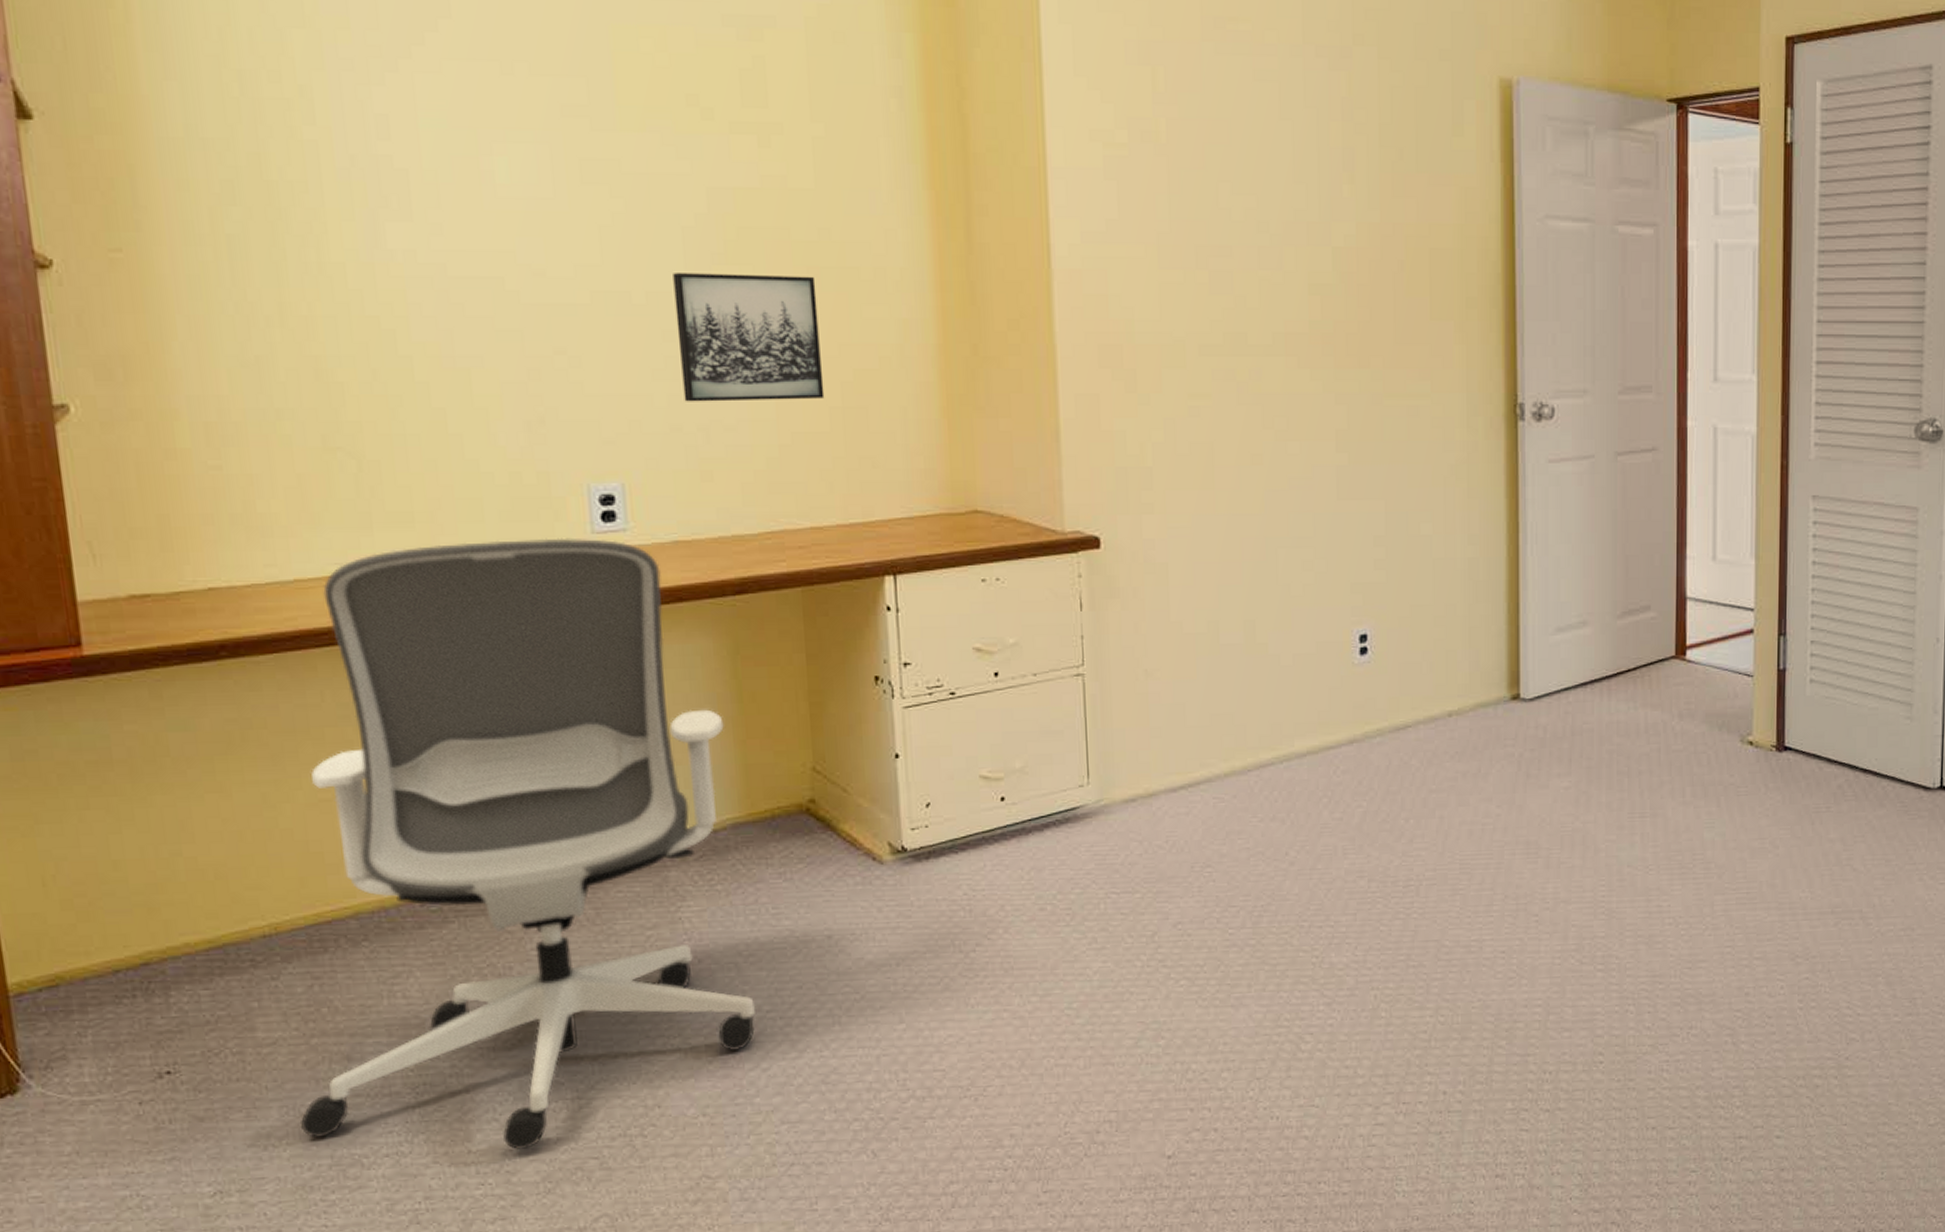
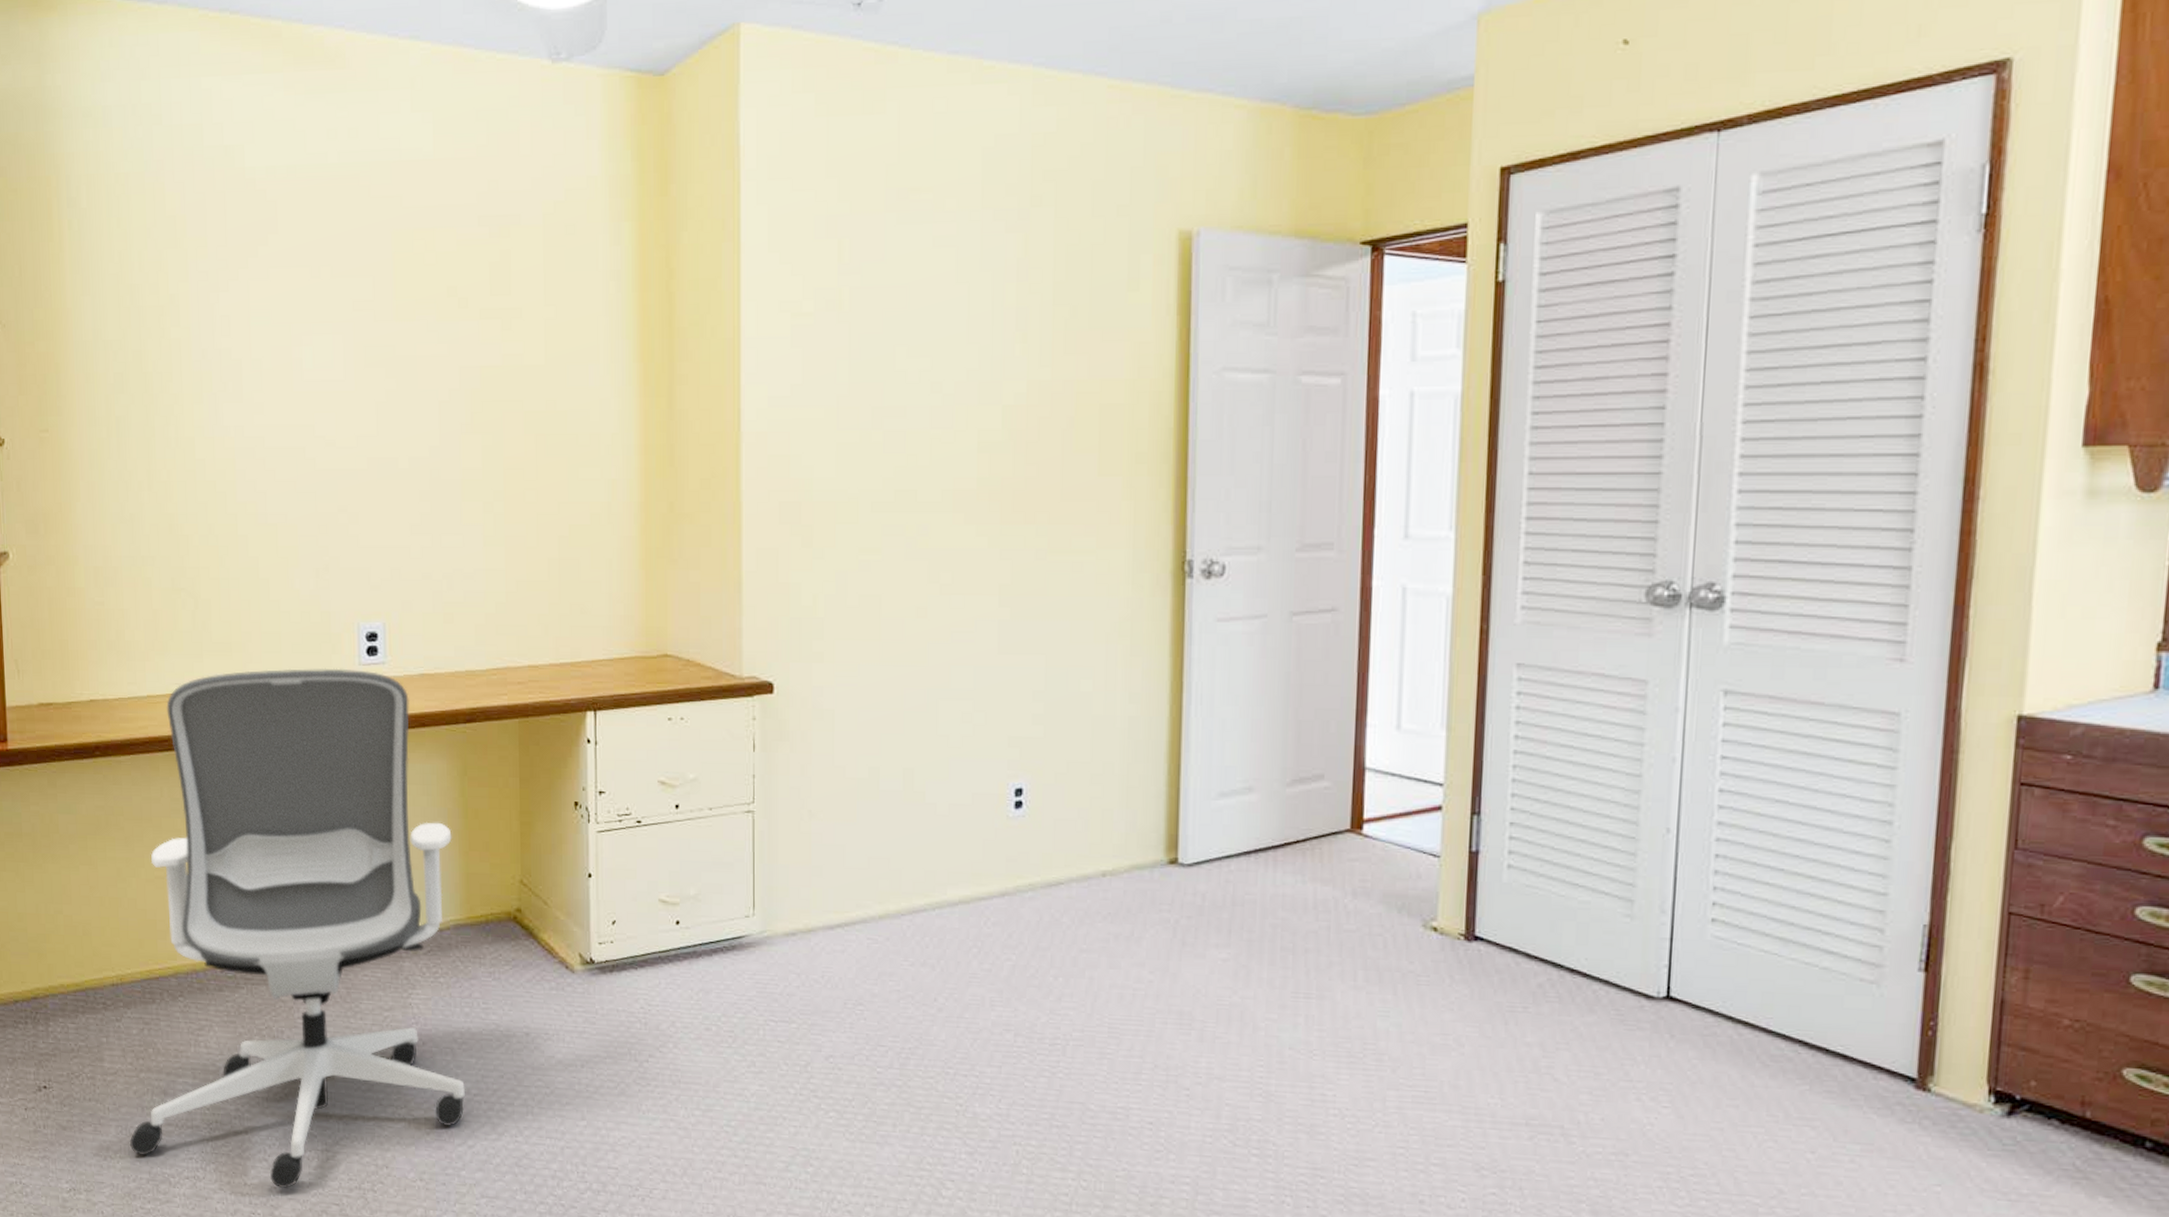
wall art: present [673,273,825,402] -> none [430,441,545,553]

